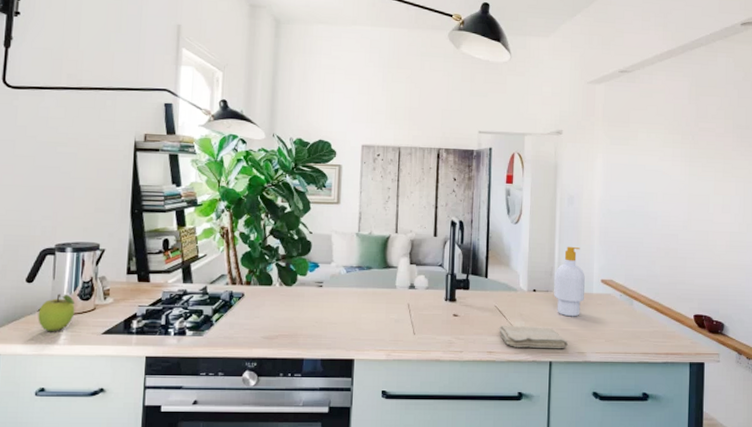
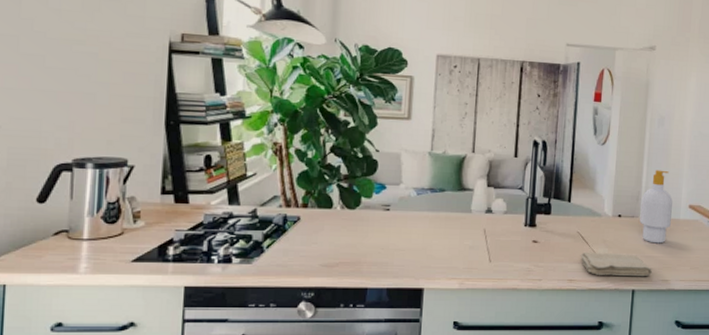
fruit: present [38,293,75,332] -> none [52,216,99,260]

